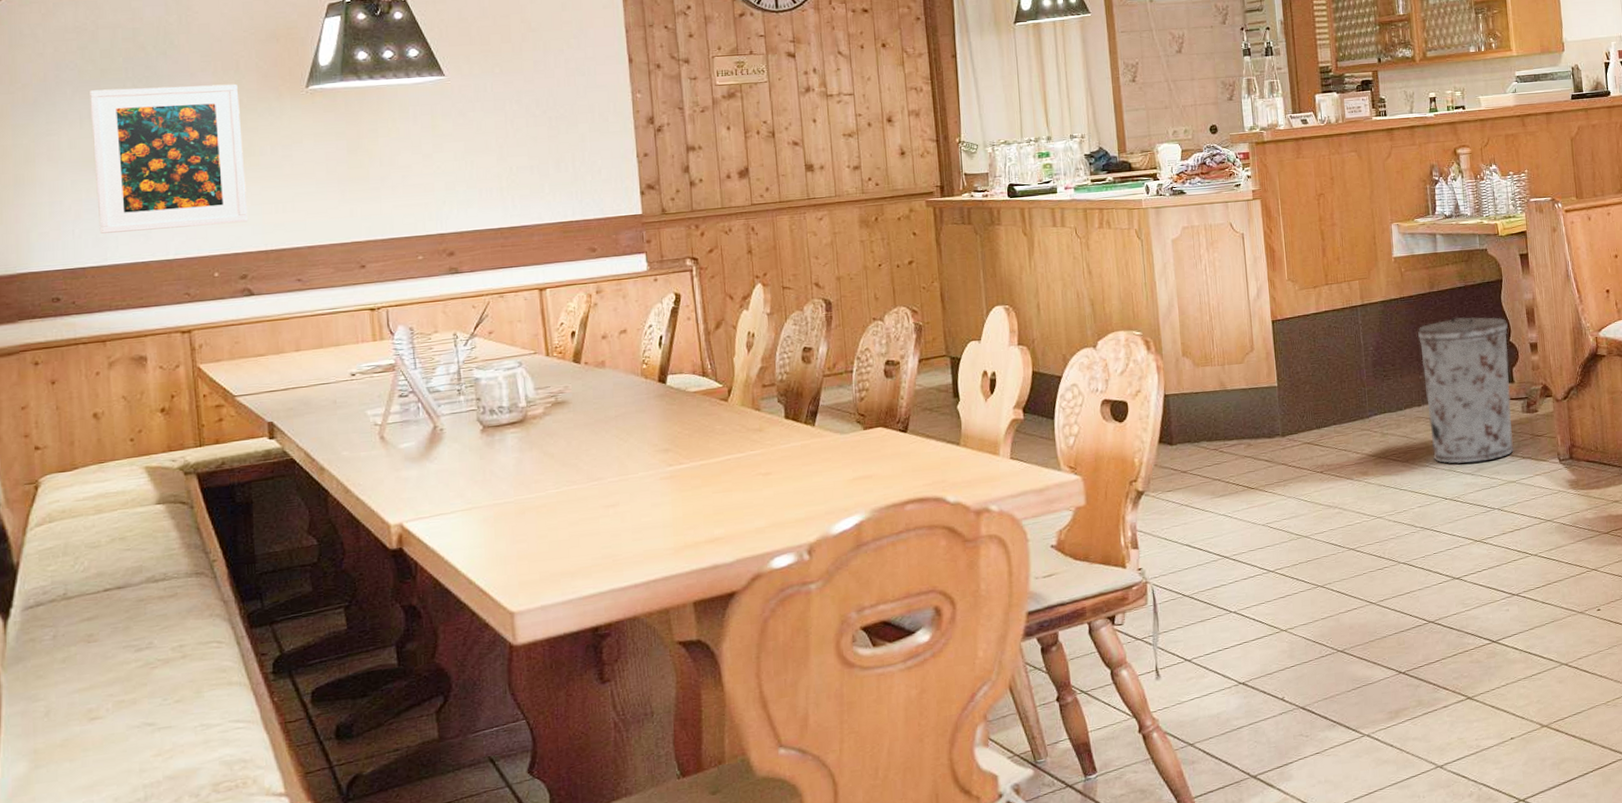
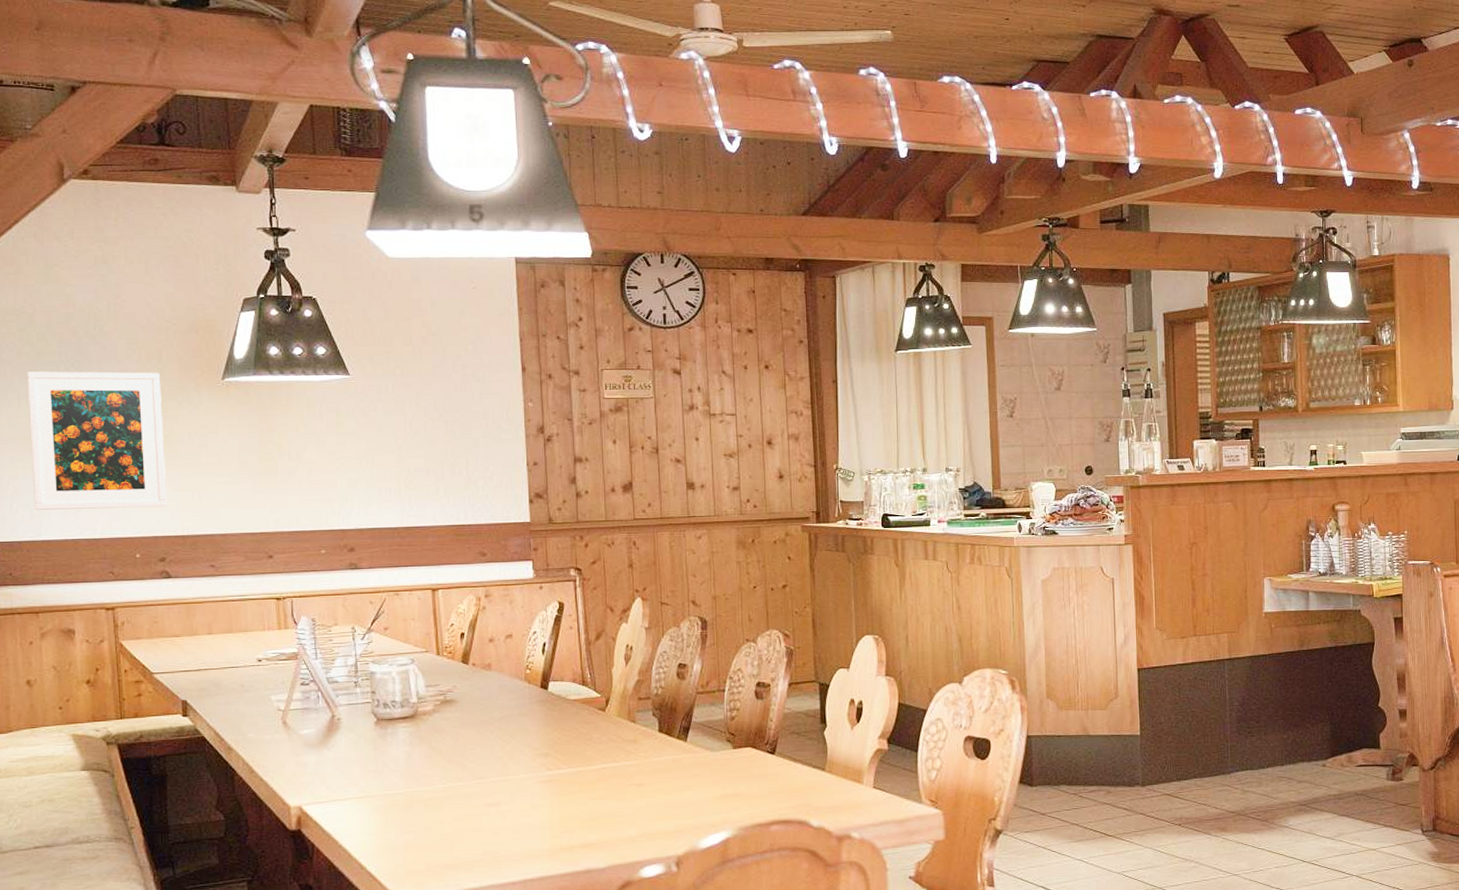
trash can: present [1418,316,1514,465] -> none [1285,677,1377,828]

